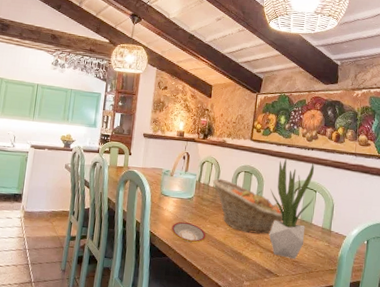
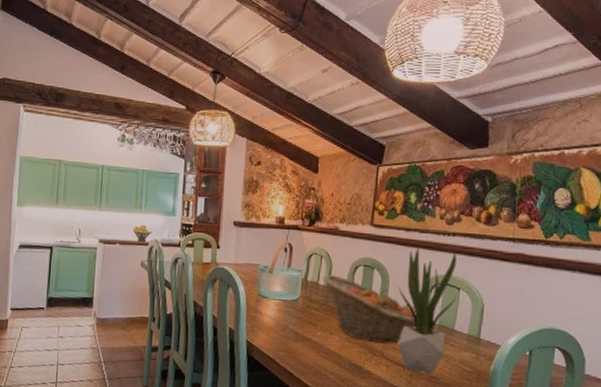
plate: present [171,221,206,243] -> none [273,328,317,355]

